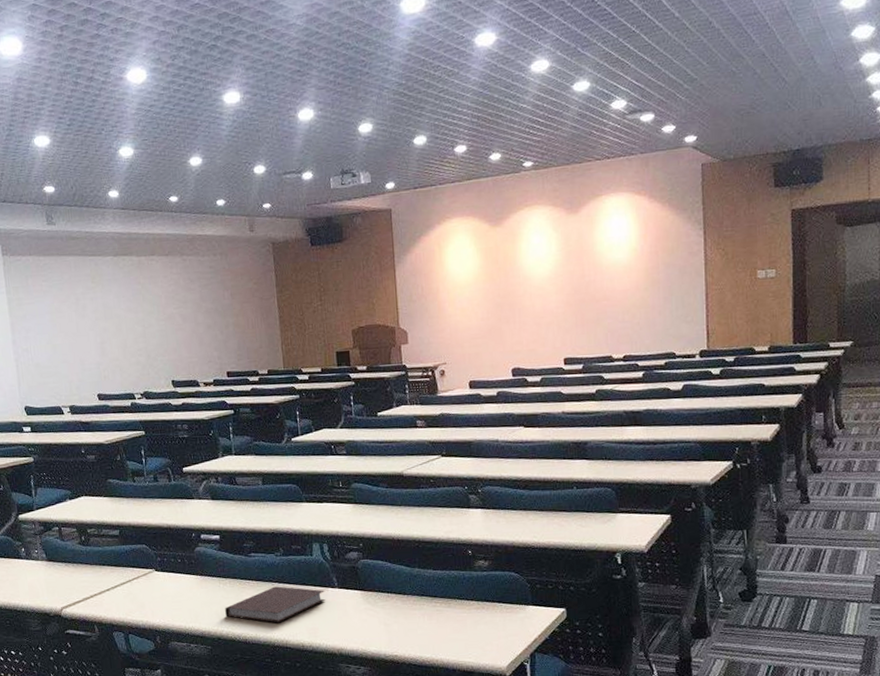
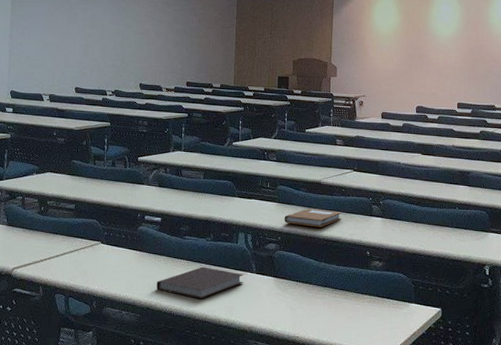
notebook: none [364,506,433,528] -> present [284,208,341,228]

